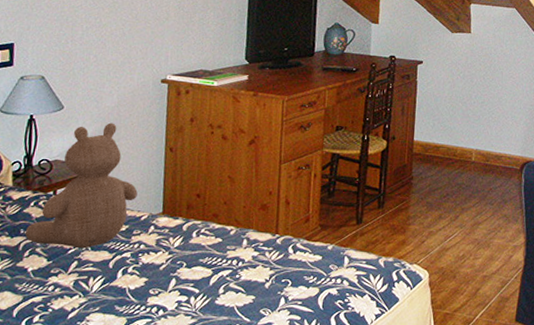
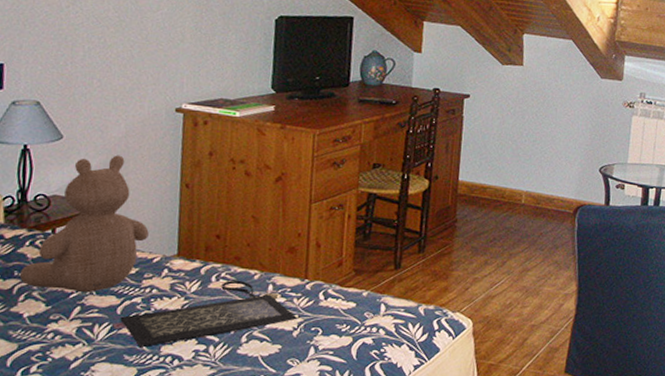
clutch bag: none [105,235,270,298] -> present [112,280,298,347]

